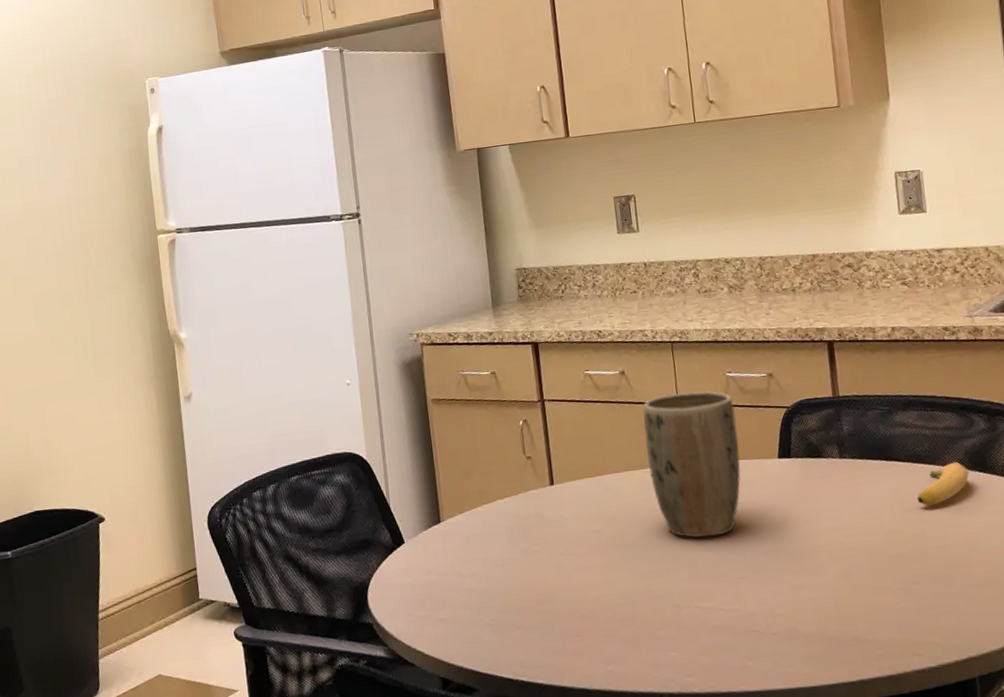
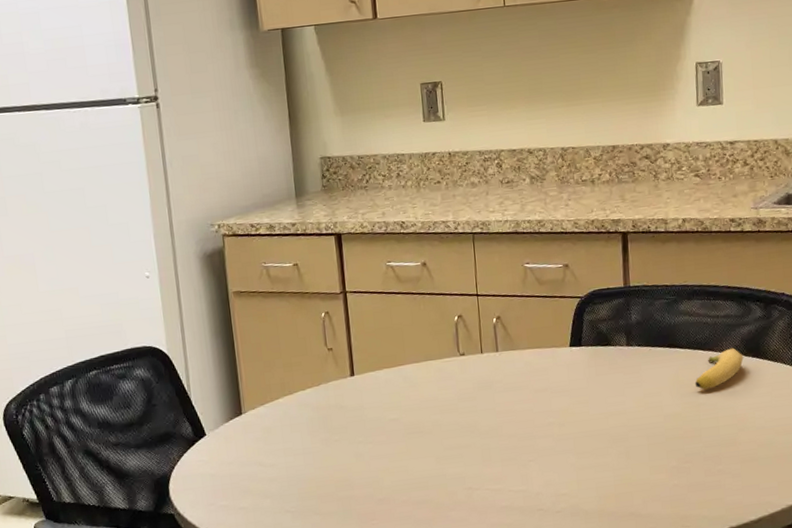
plant pot: present [643,391,741,538] -> none [443,282,535,424]

